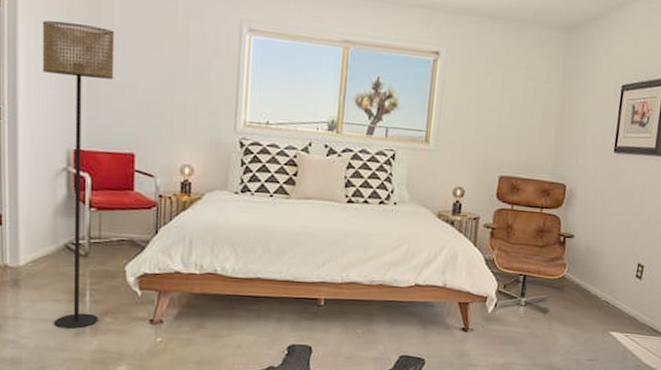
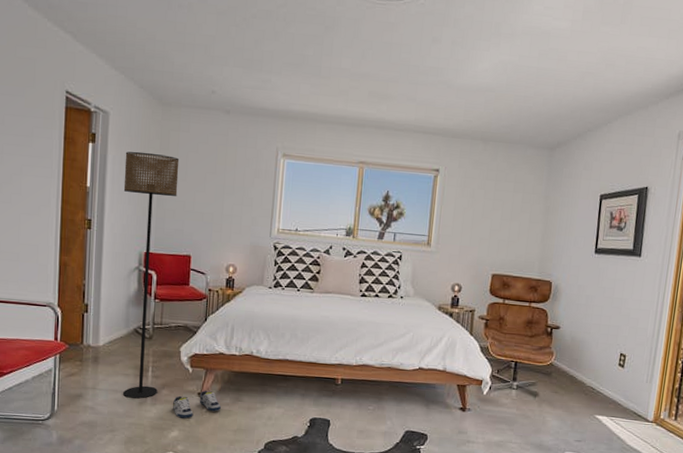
shoe: none [117,317,179,350] -> present [172,391,221,419]

